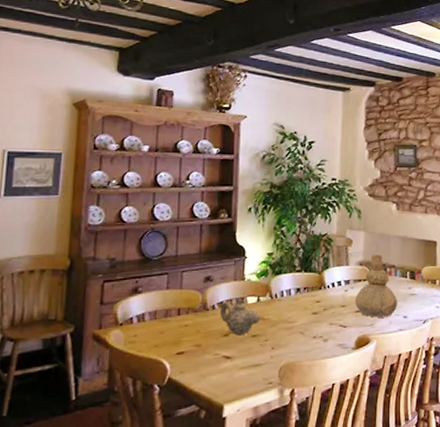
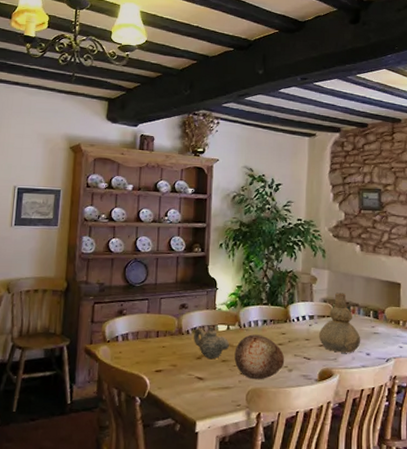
decorative egg: none [265,304,320,354] -> present [234,334,285,380]

